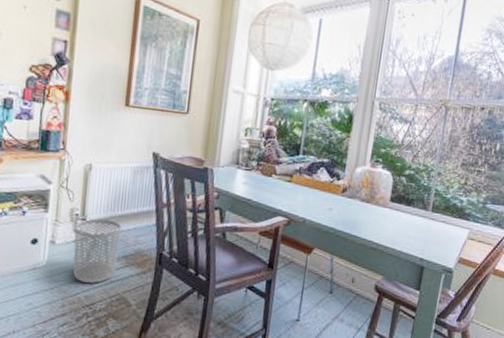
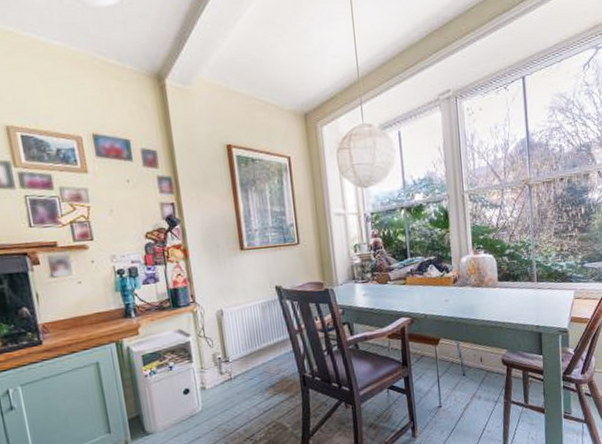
waste bin: present [73,218,122,283] -> none [220,356,266,418]

